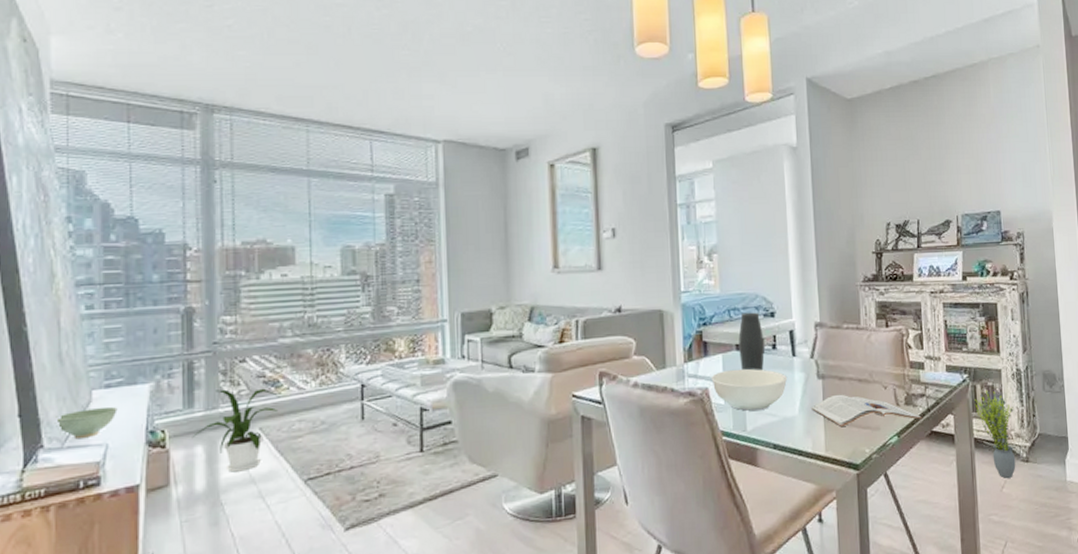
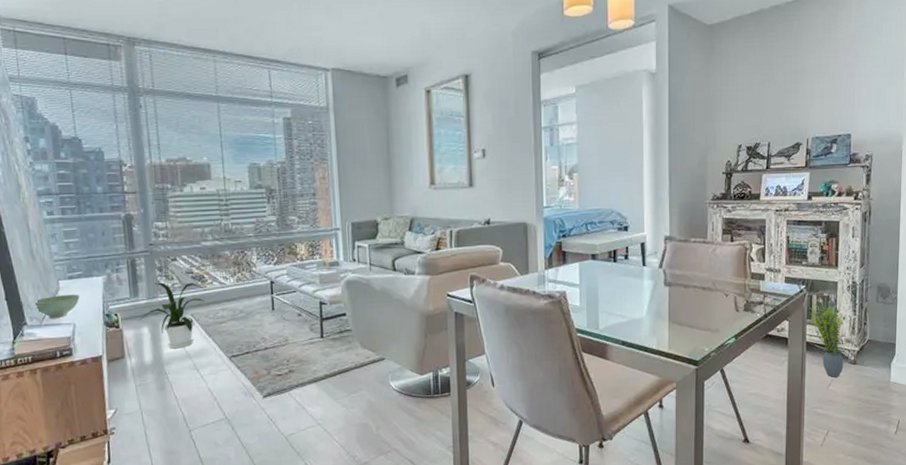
bowl: present [711,368,787,411] -> none [569,275,637,312]
vase: present [738,312,765,371] -> none [594,226,617,278]
magazine: present [812,394,922,428] -> none [658,300,759,329]

